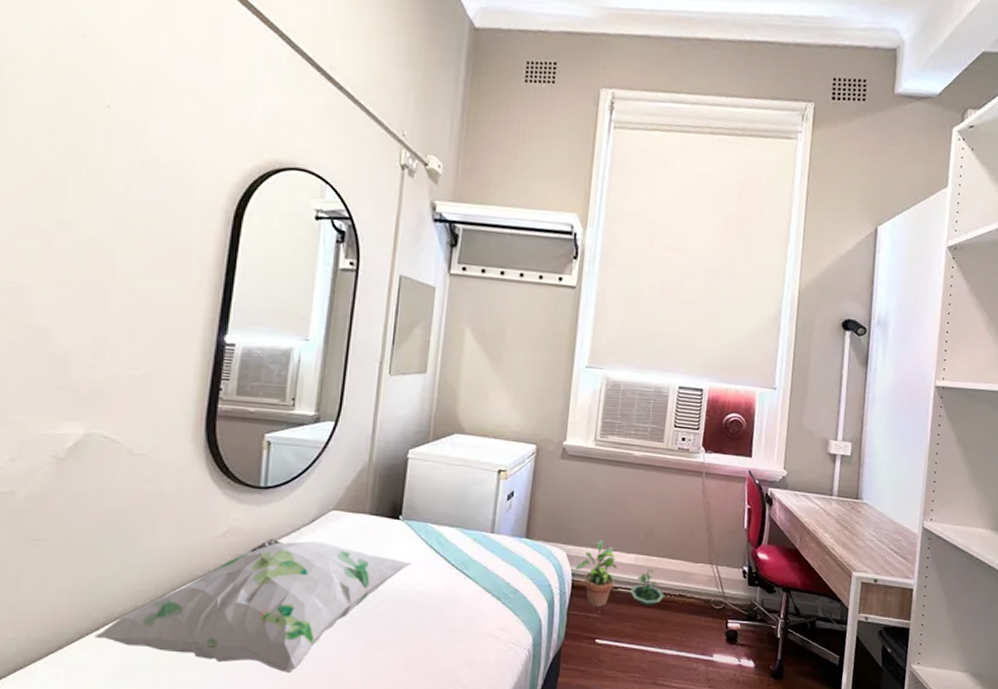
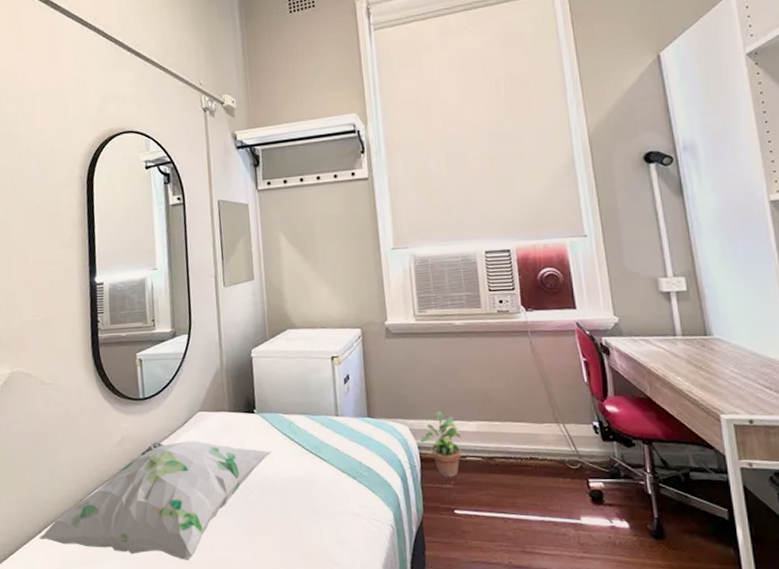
terrarium: present [630,569,664,606] -> none [479,434,515,472]

